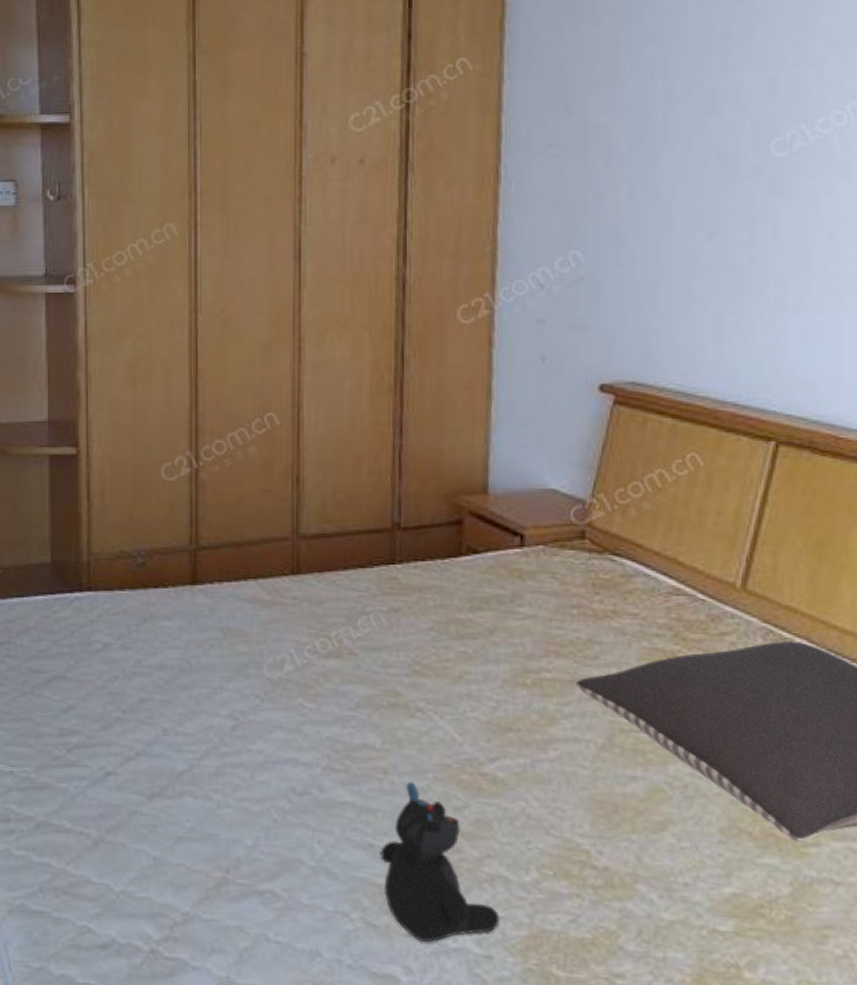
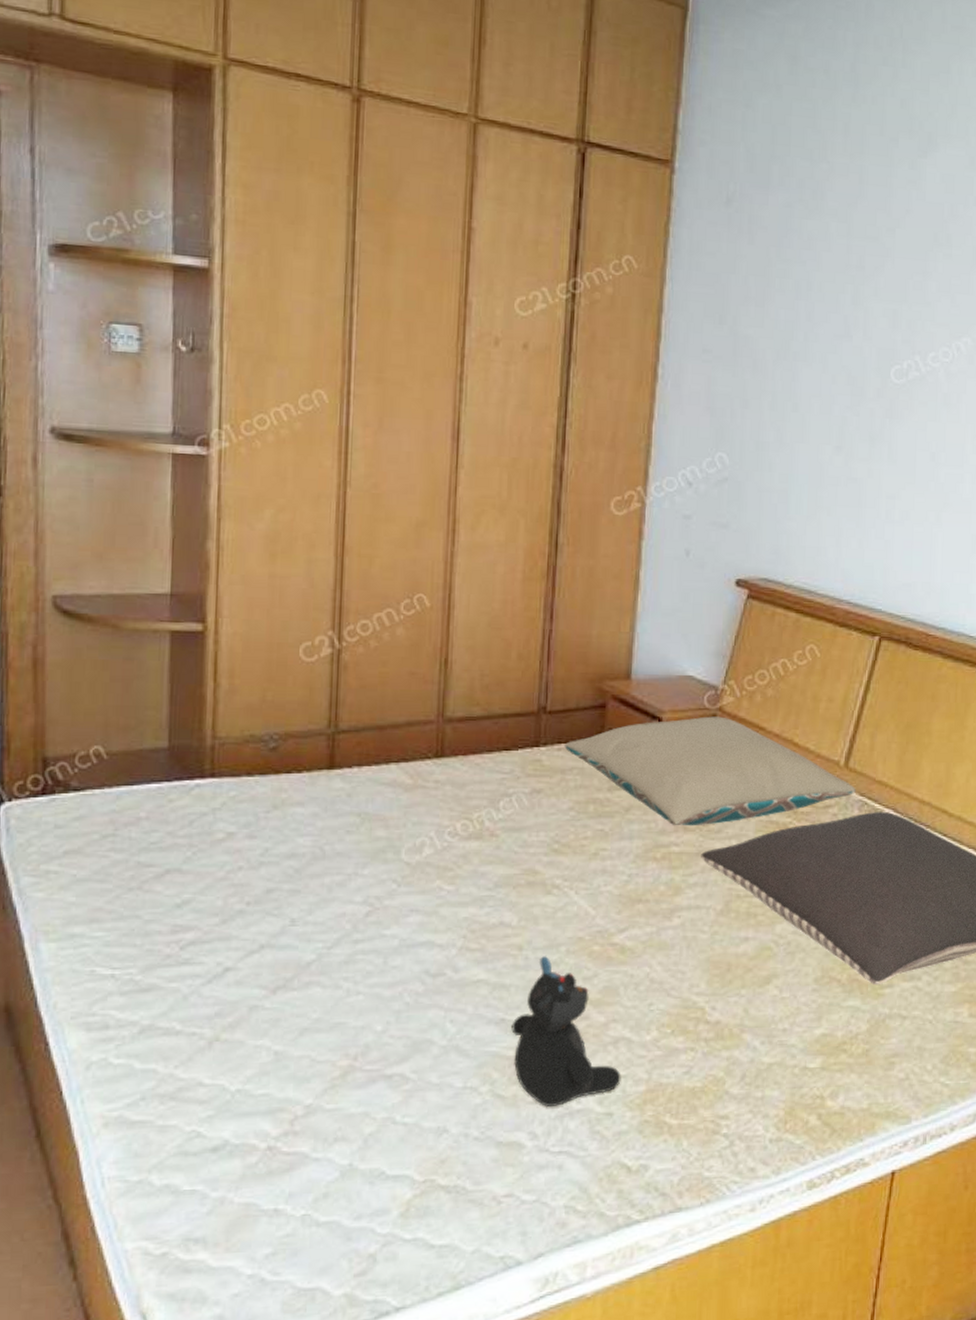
pillow: none [421,532,758,651] -> present [564,716,856,826]

